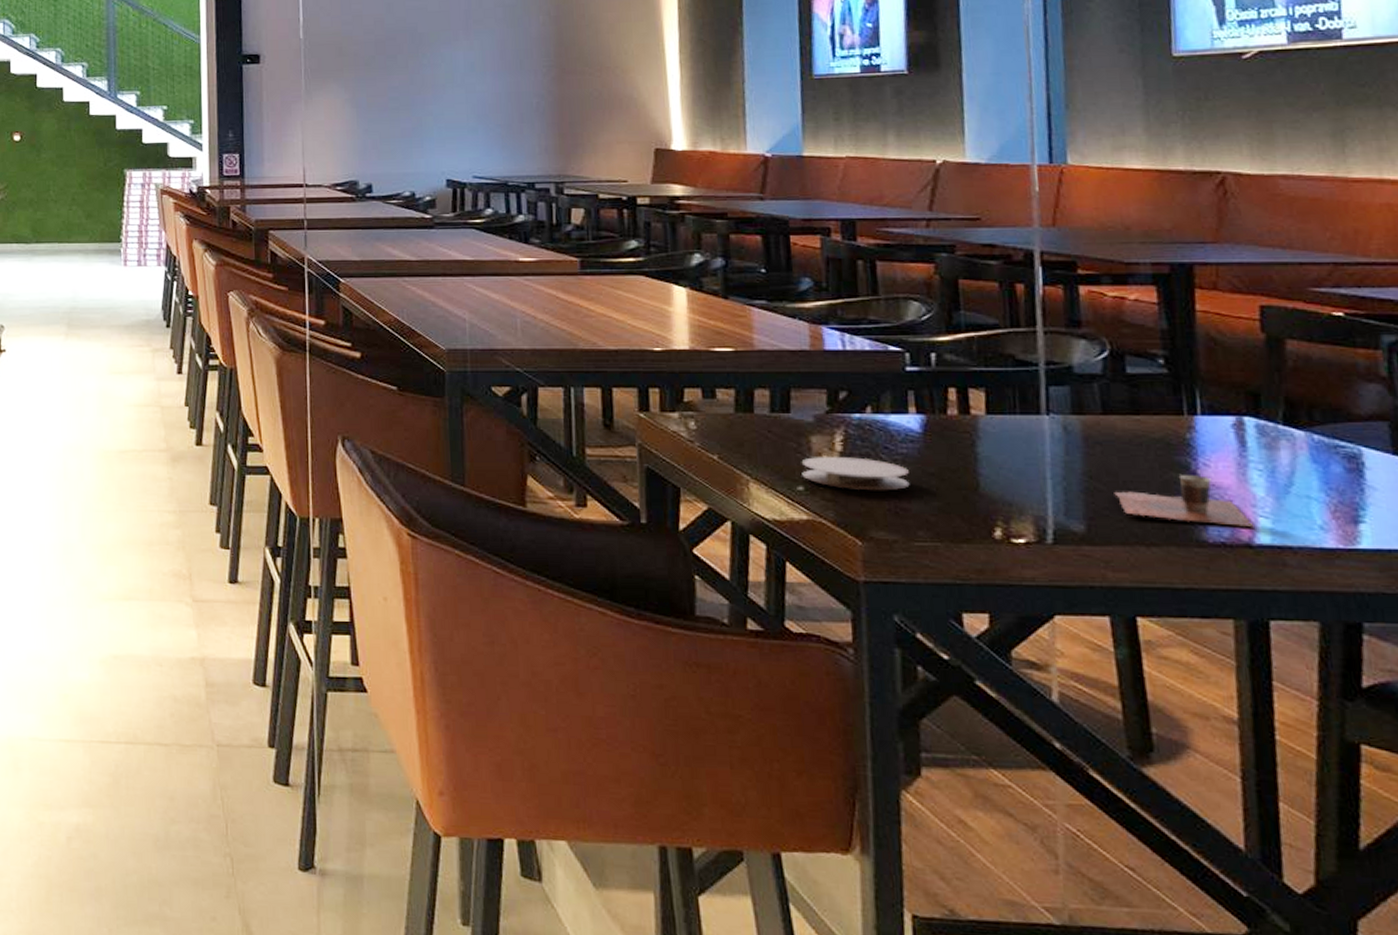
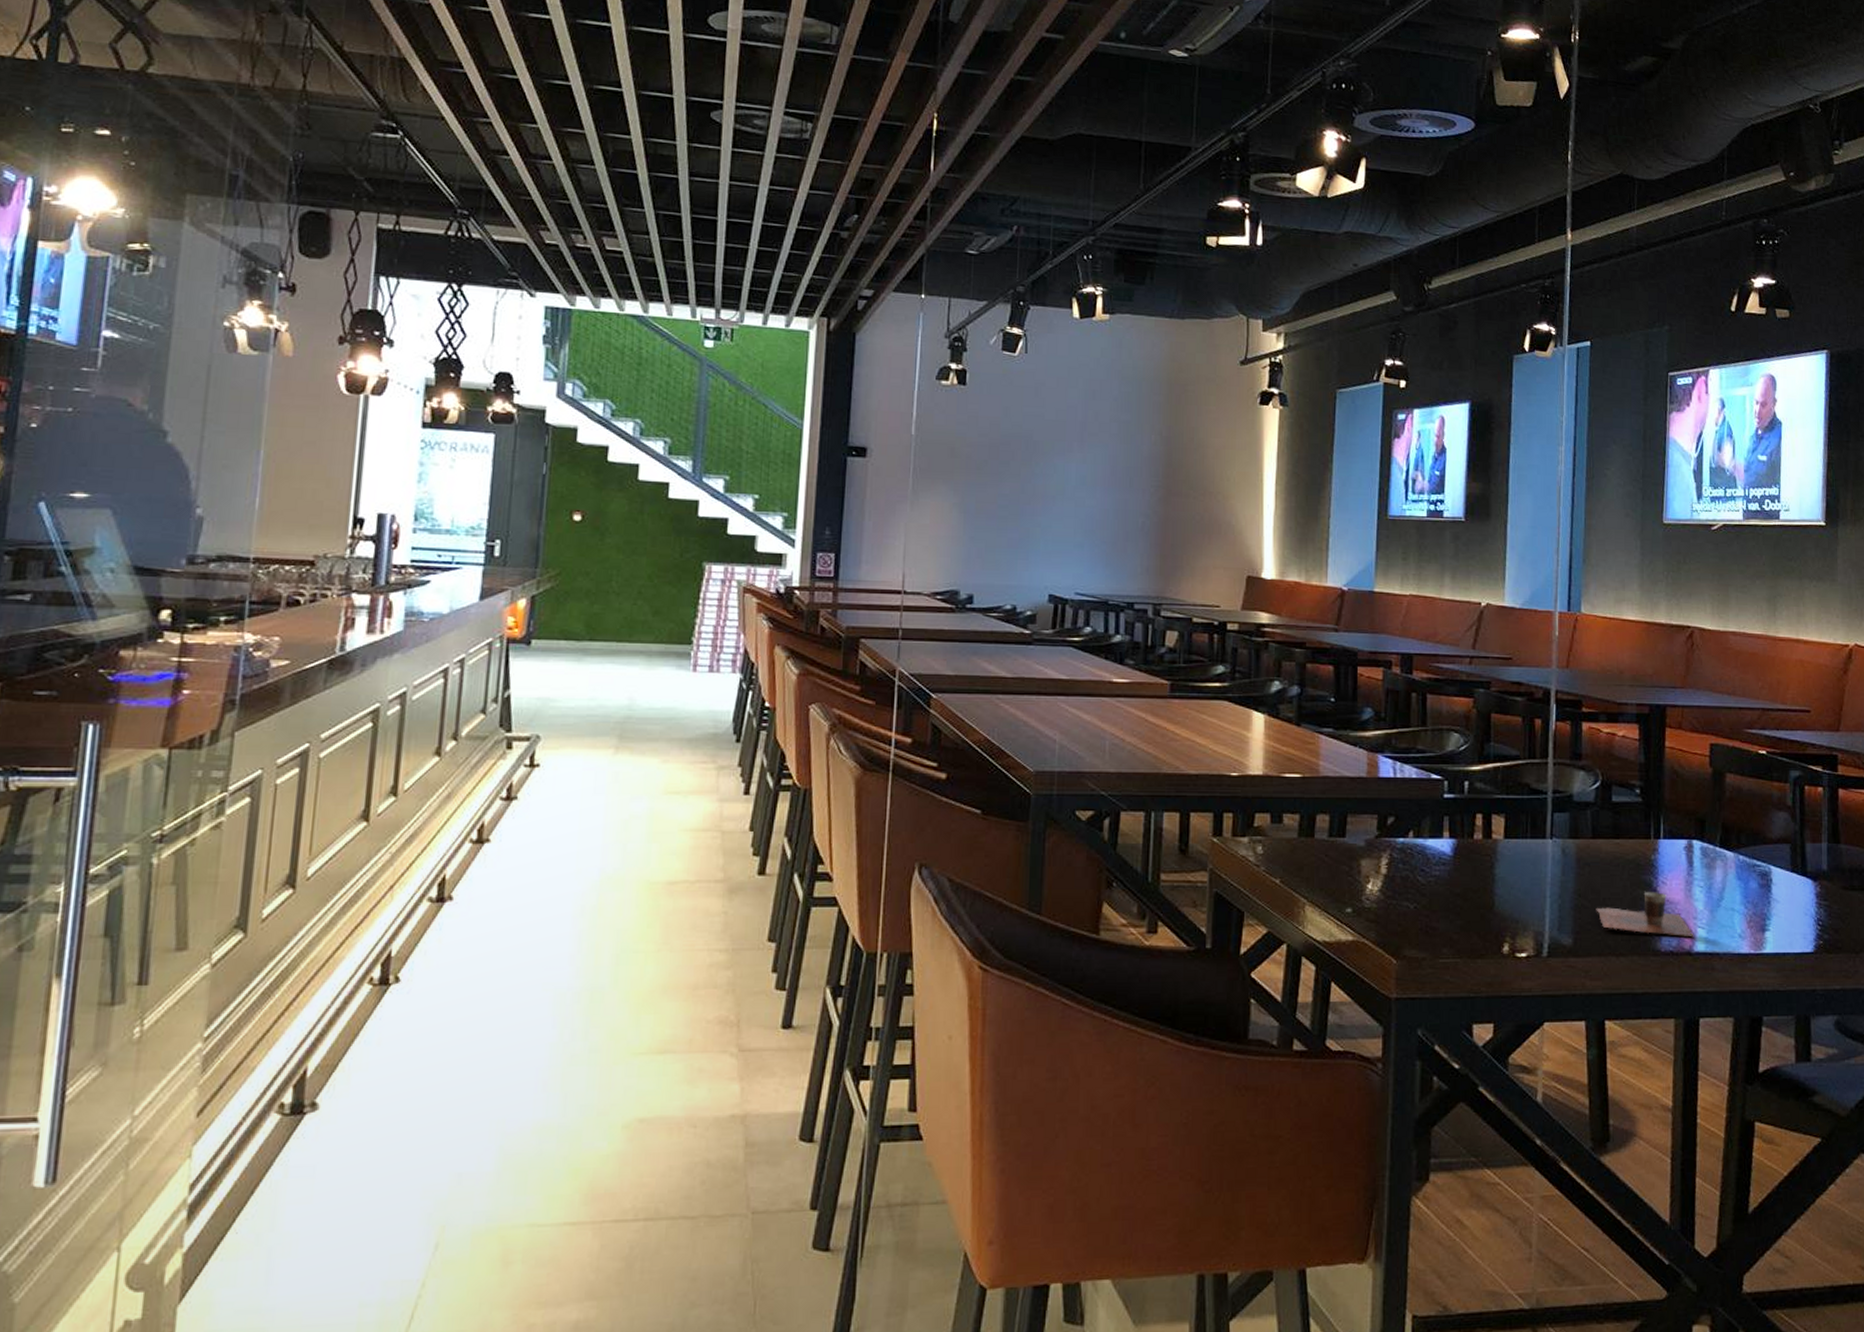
coaster: present [801,457,910,491] -> none [1351,880,1439,912]

